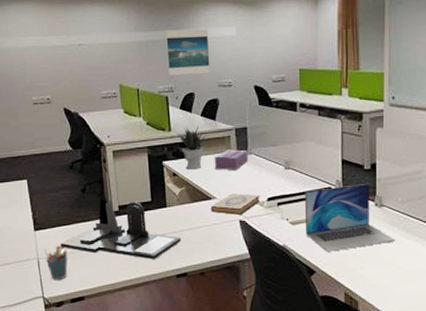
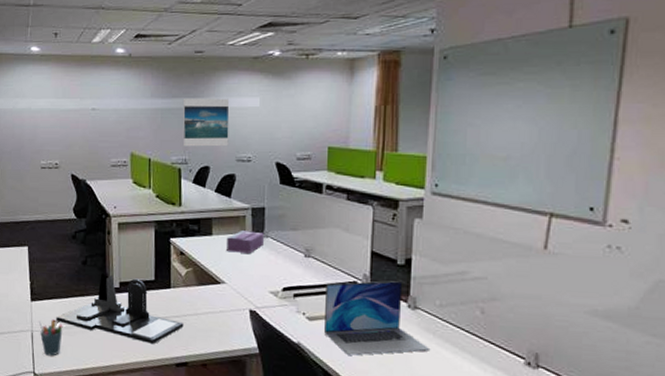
potted plant: present [178,125,207,170] -> none [188,202,220,250]
hardback book: present [211,193,261,215] -> none [218,279,275,304]

